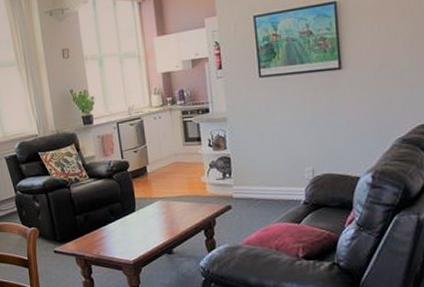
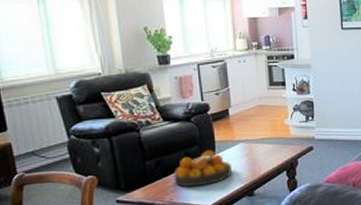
fruit bowl: none [99,207,151,242] -> present [173,150,232,187]

